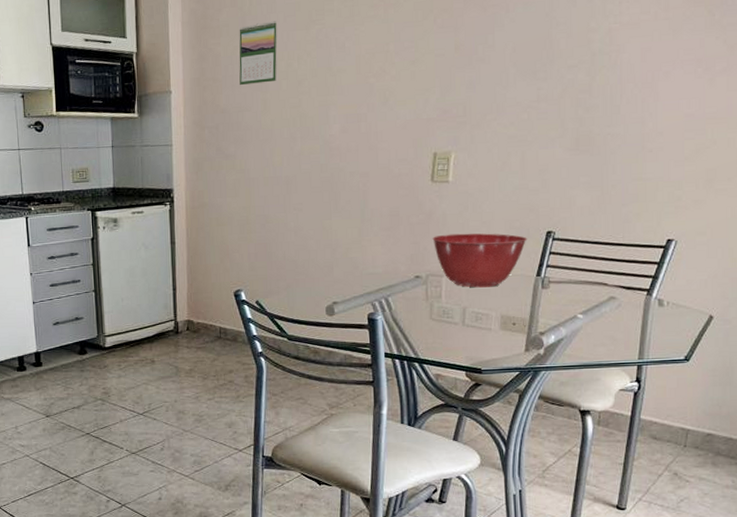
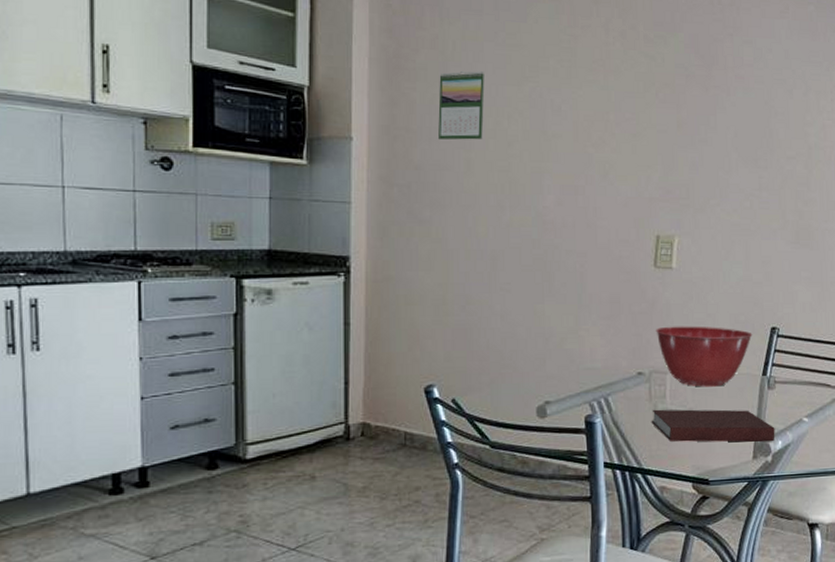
notebook: none [428,307,548,337] -> present [652,409,775,442]

